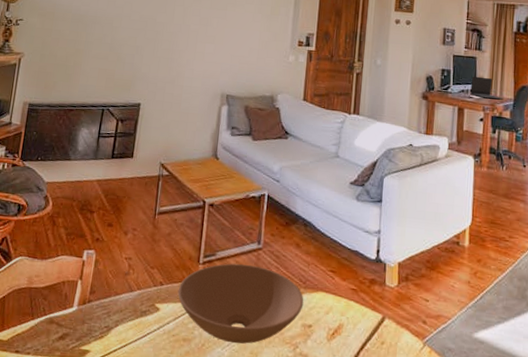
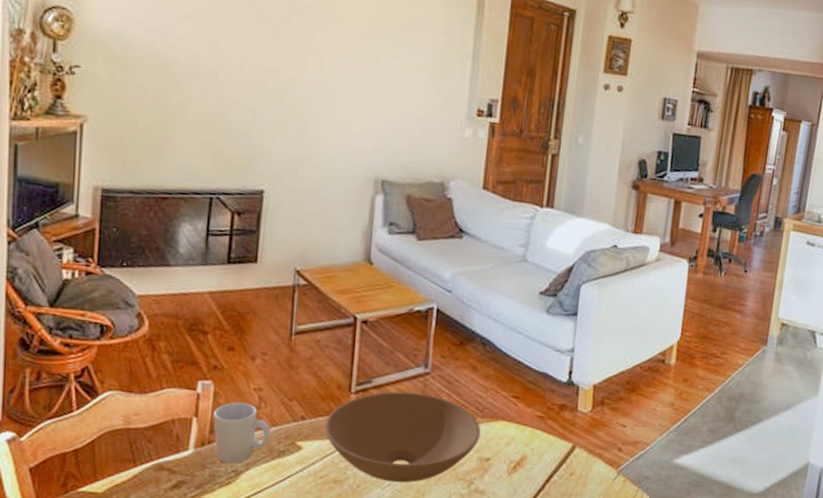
mug: none [93,268,137,320] -> present [213,402,271,464]
laptop: present [470,76,503,100] -> none [690,160,729,192]

